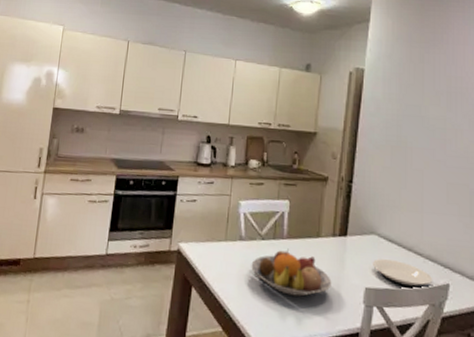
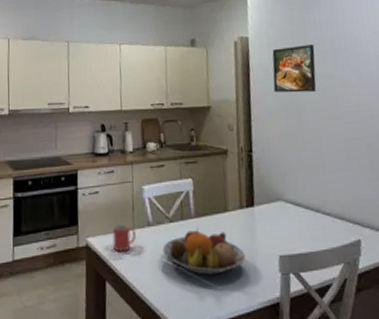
mug: none [203,234,227,262] -> present [112,224,136,252]
plate: present [372,258,433,288] -> none [282,223,345,248]
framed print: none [383,83,430,132] -> present [272,44,316,93]

